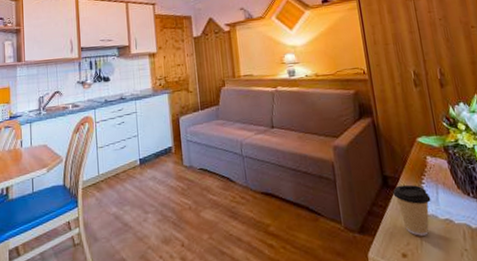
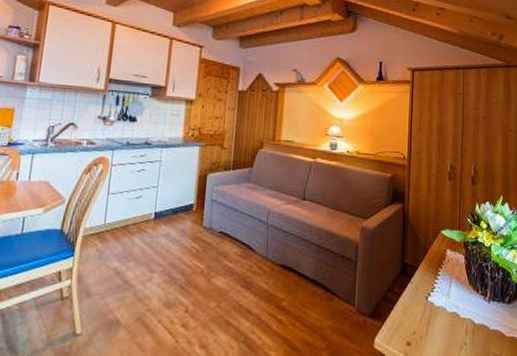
coffee cup: present [392,184,431,236] -> none [409,274,443,326]

